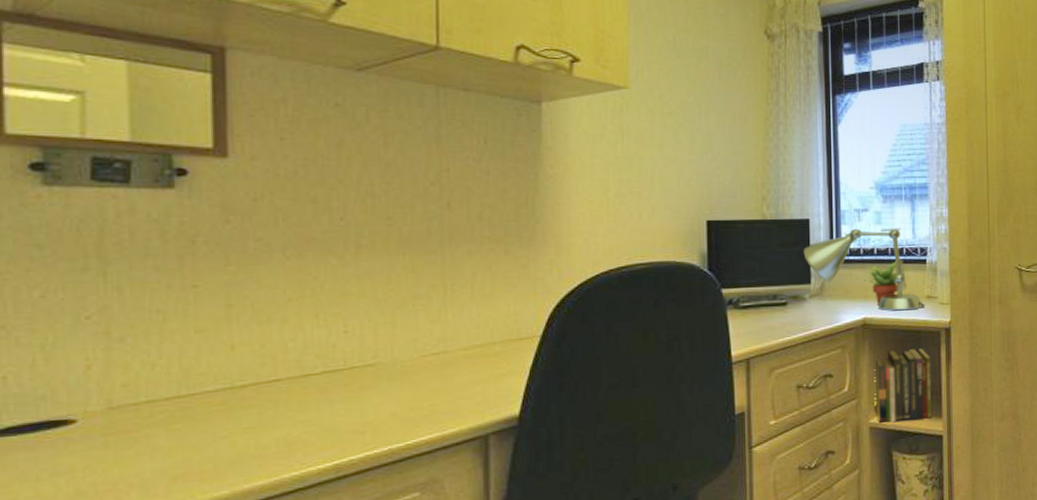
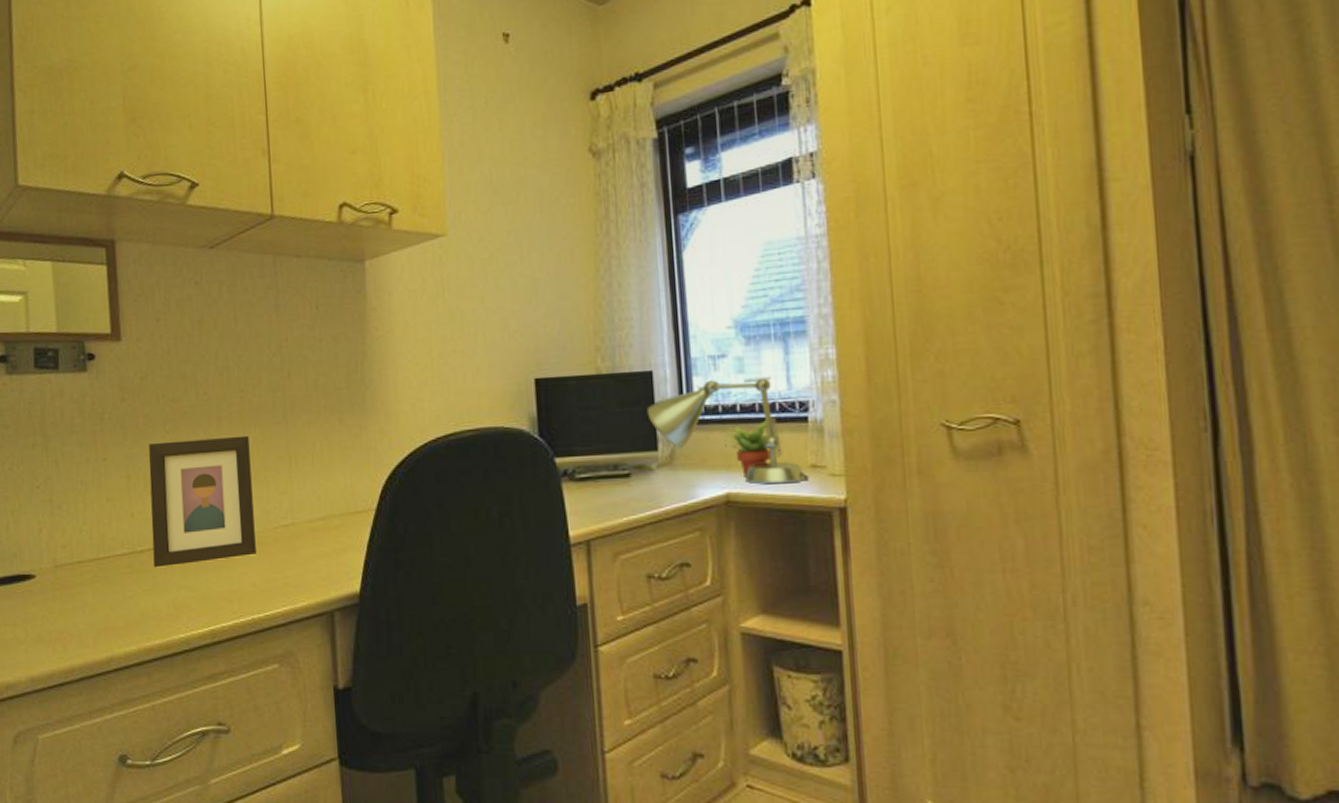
picture frame: none [259,263,398,403] -> present [149,435,256,568]
books: present [874,348,932,423] -> none [744,534,826,629]

